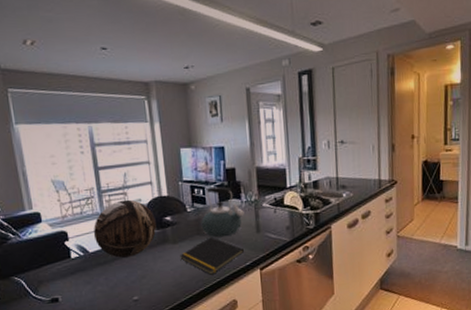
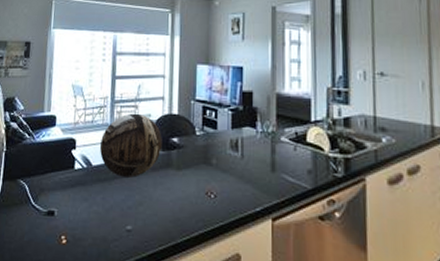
notepad: present [180,237,245,275] -> none [182,169,256,216]
kettle: present [201,186,244,238] -> none [209,110,259,171]

